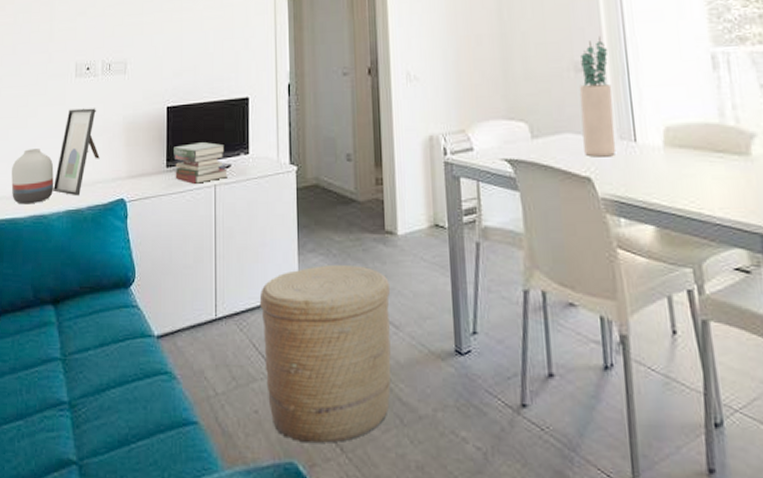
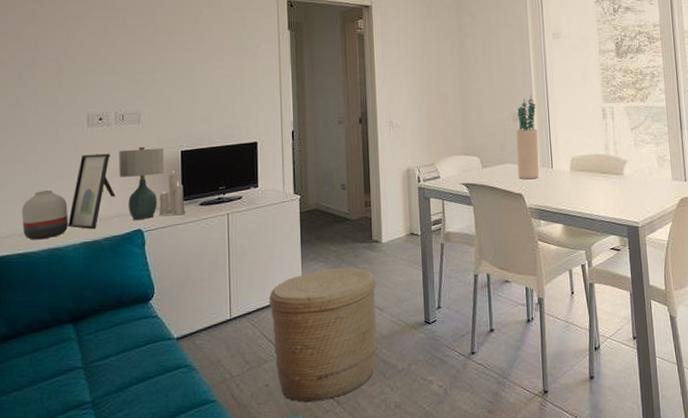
table lamp: none [104,100,150,187] -> present [119,146,165,220]
candle: none [142,130,170,185] -> present [158,170,185,216]
books: present [174,142,228,184] -> none [188,179,239,214]

